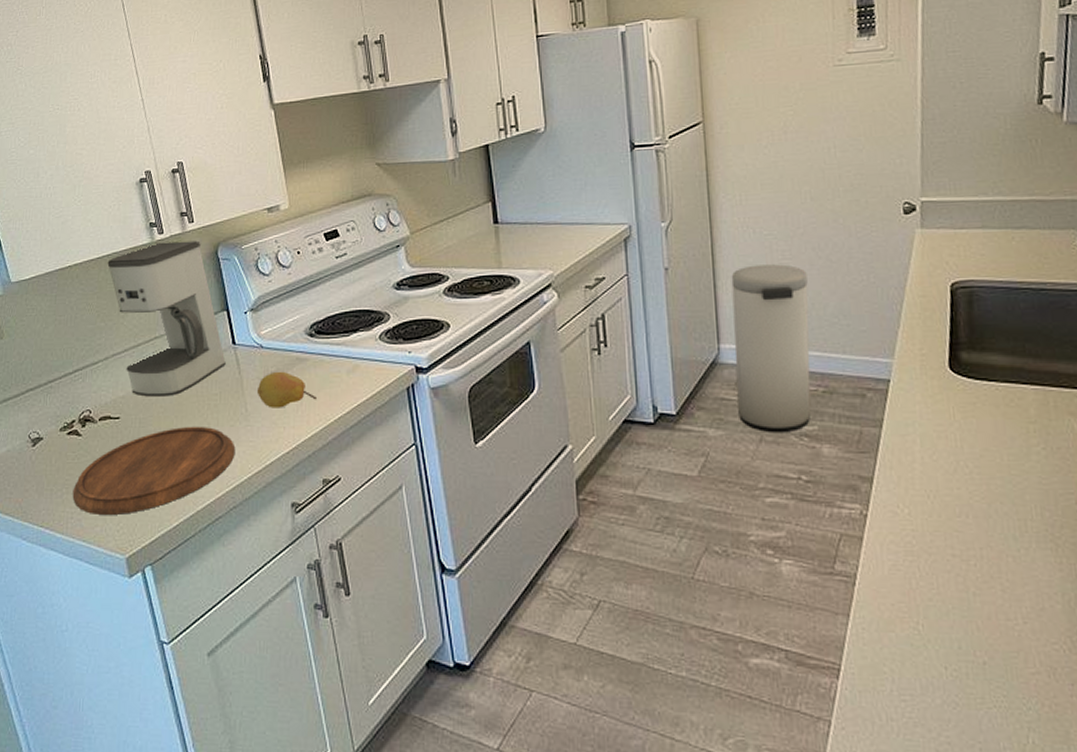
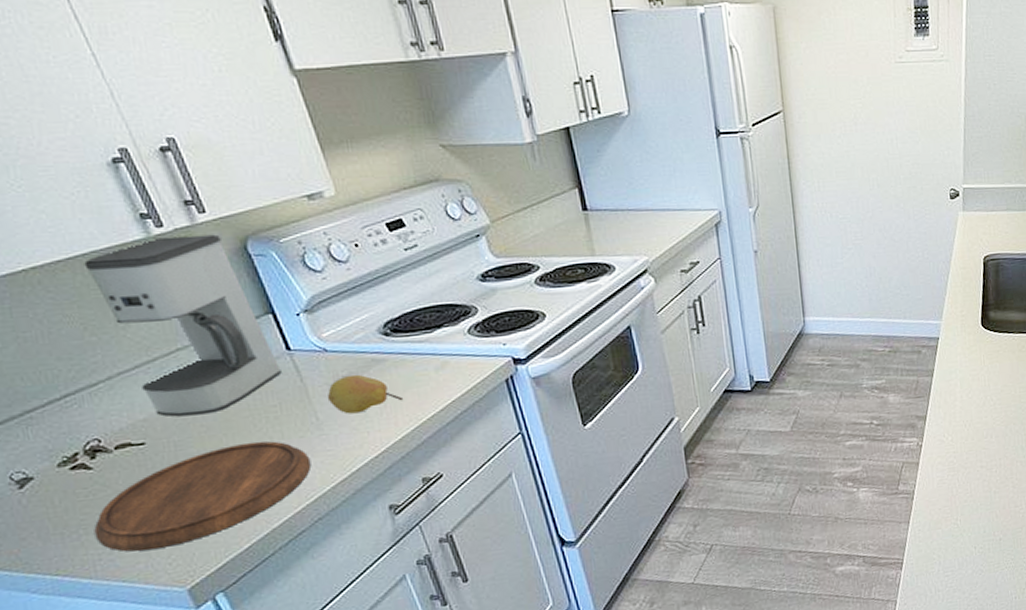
pedal bin: present [731,264,812,432] -> none [812,244,880,389]

